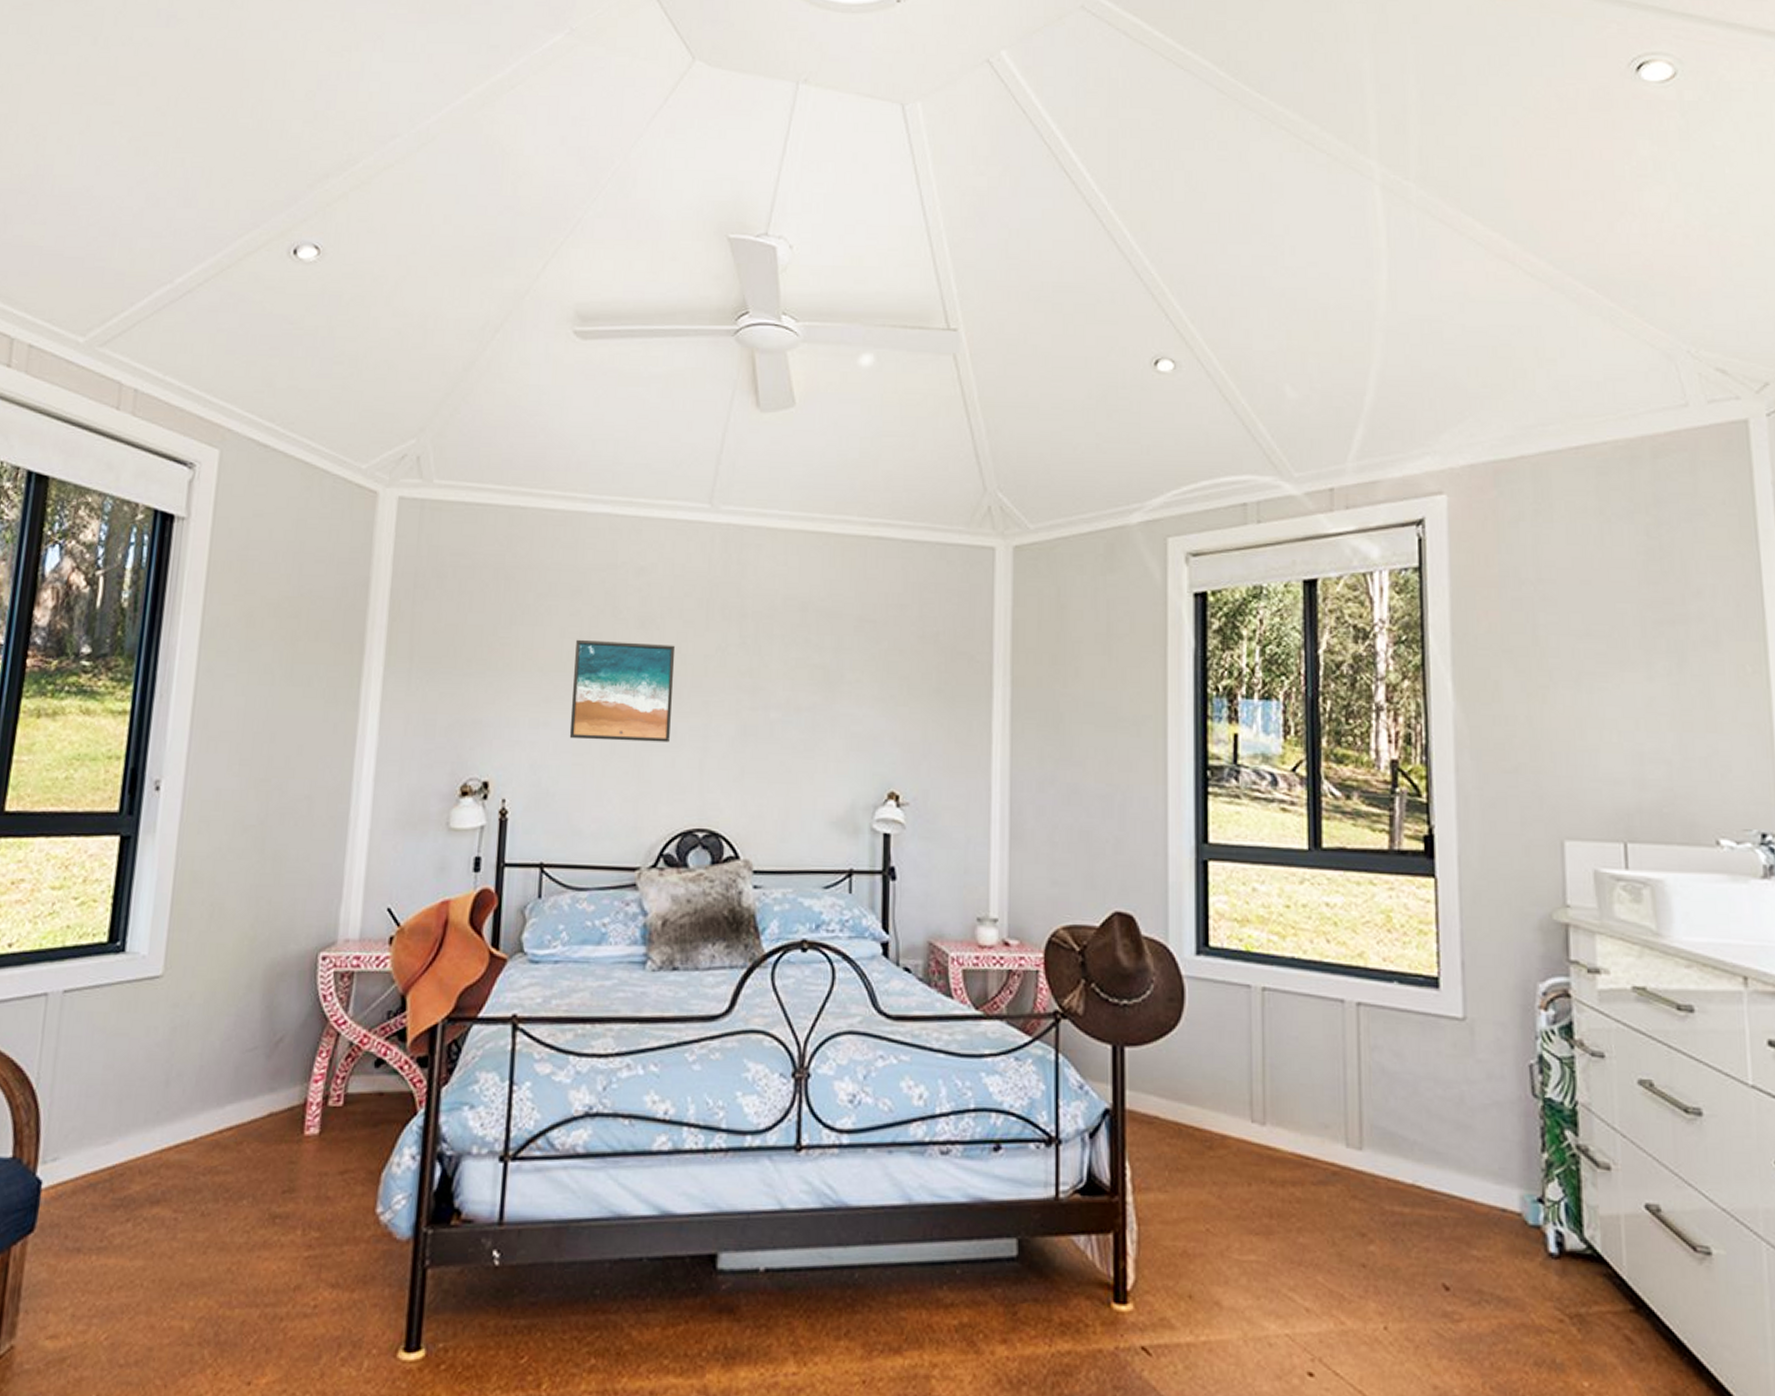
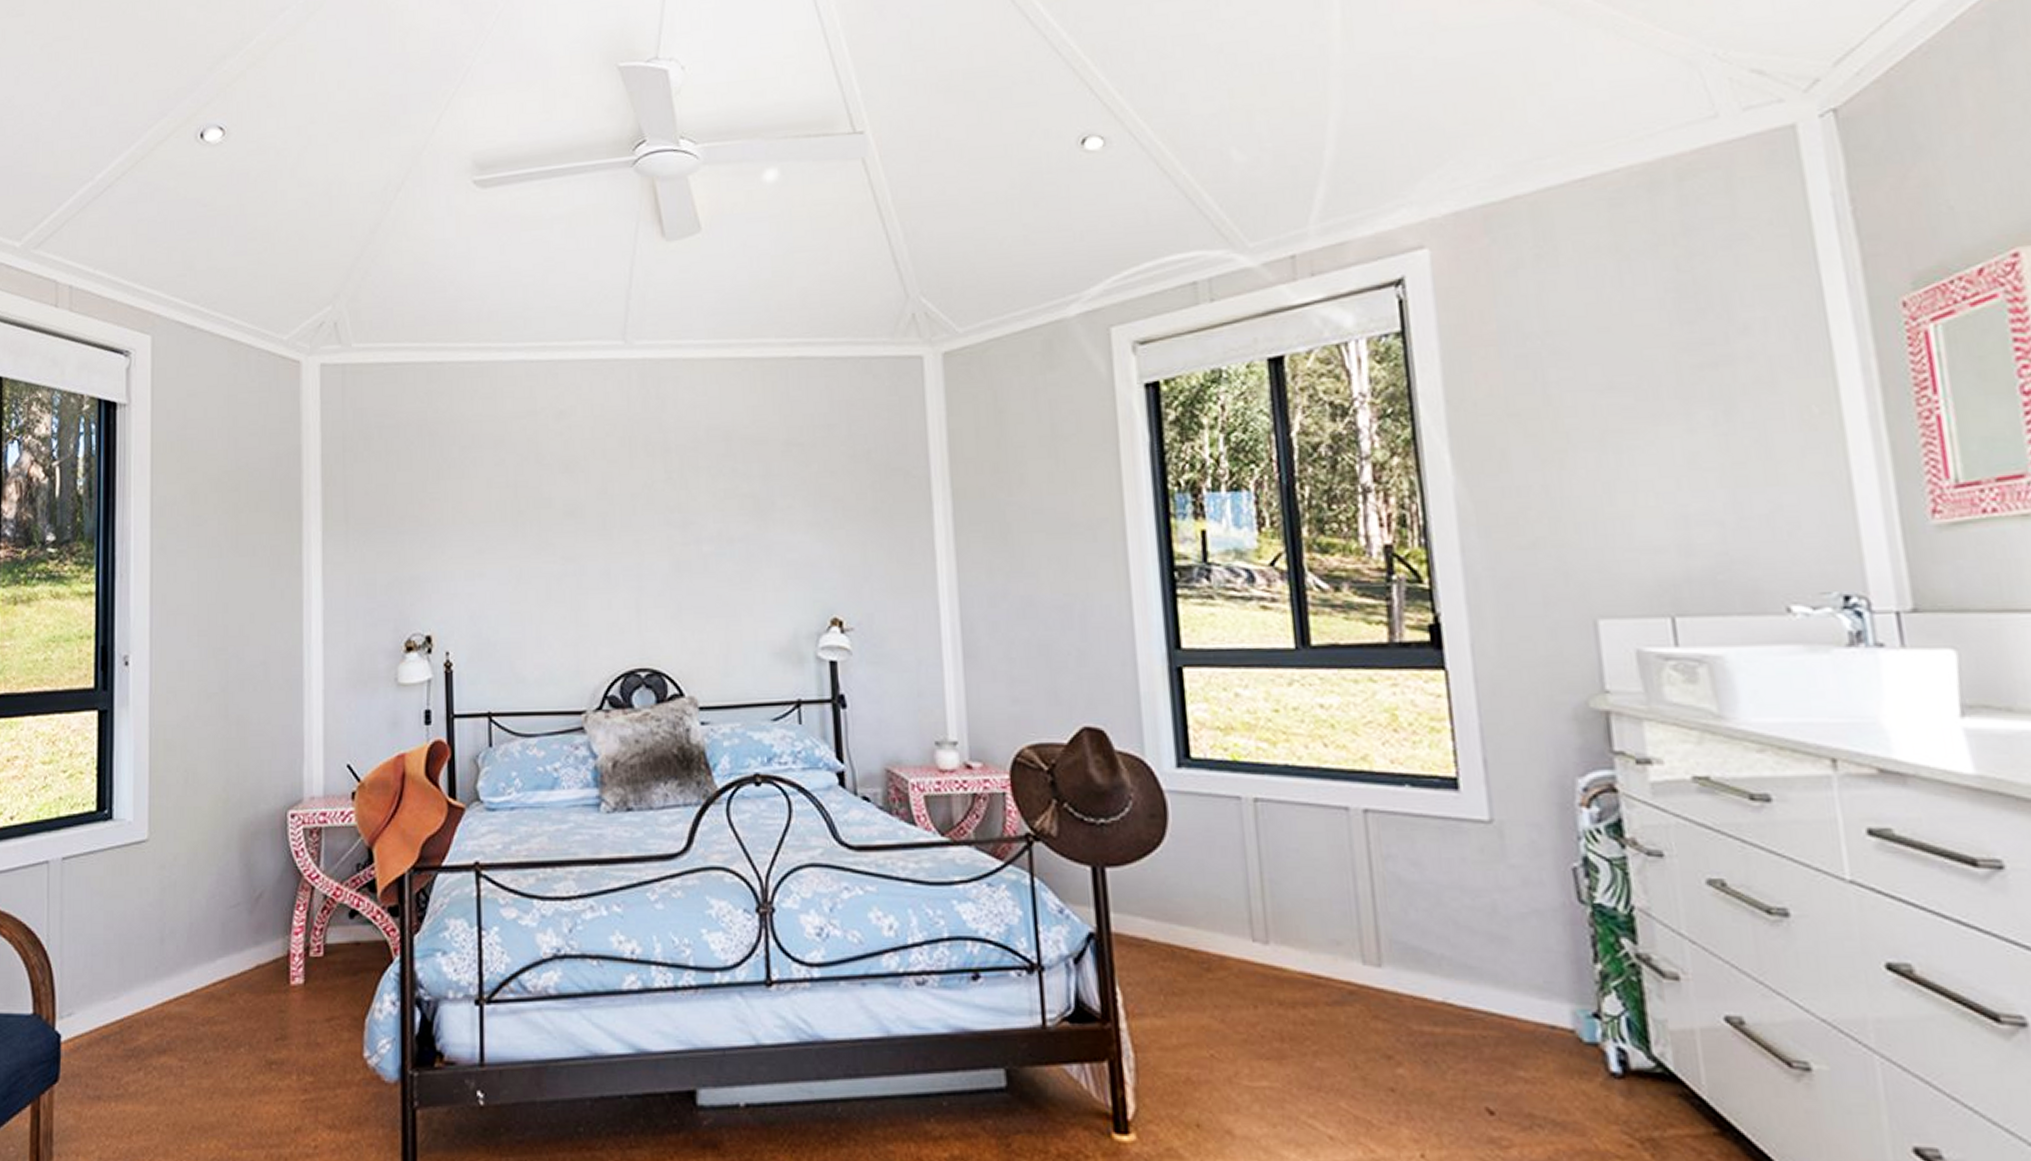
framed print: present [569,639,676,742] -> none [503,486,604,588]

